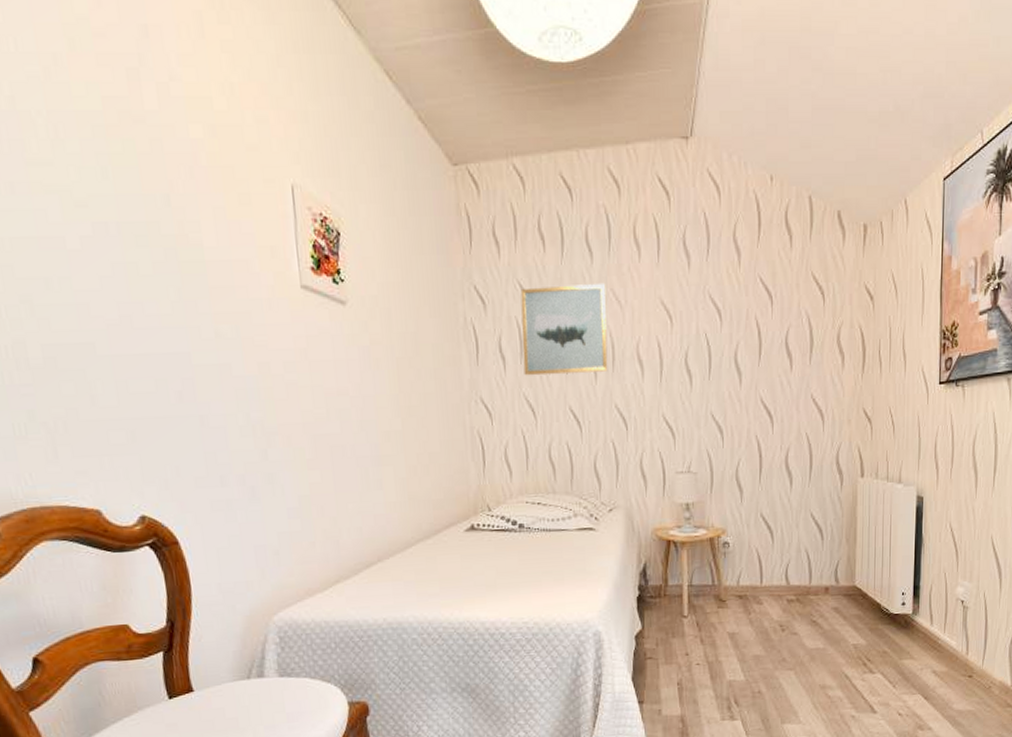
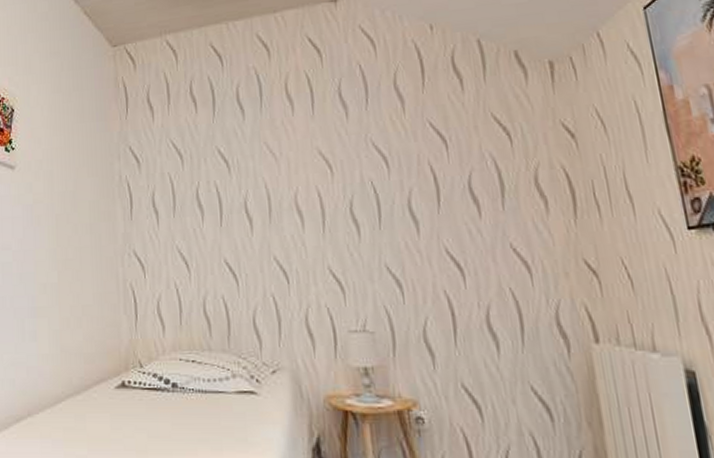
wall art: present [520,282,608,376] -> none [173,137,265,229]

